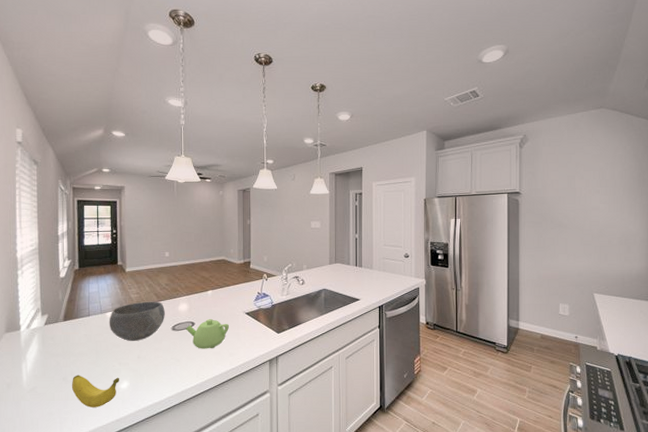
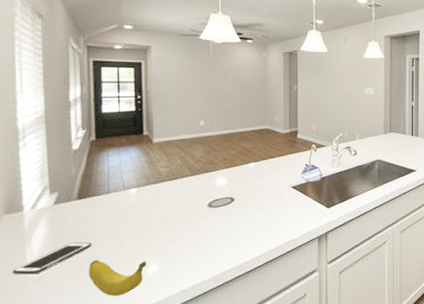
cell phone: none [11,358,75,386] -> present [13,242,92,275]
bowl: present [109,301,165,341] -> none [133,175,200,220]
teapot: present [185,319,229,349] -> none [223,194,273,227]

